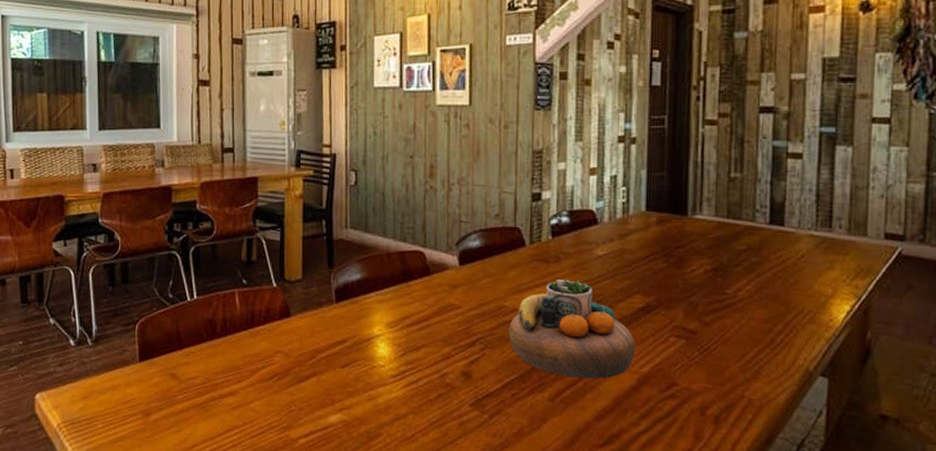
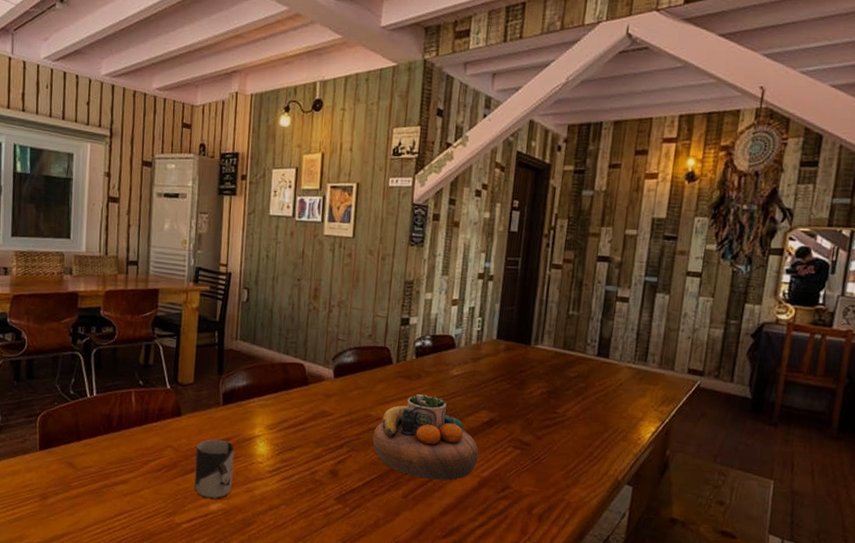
cup: none [309,341,352,411] -> present [194,439,235,500]

